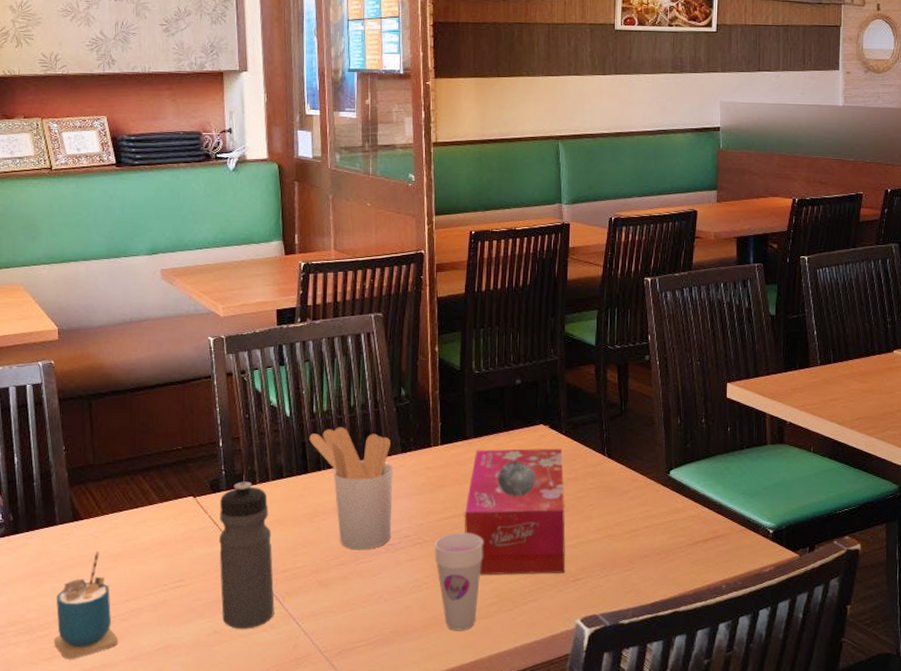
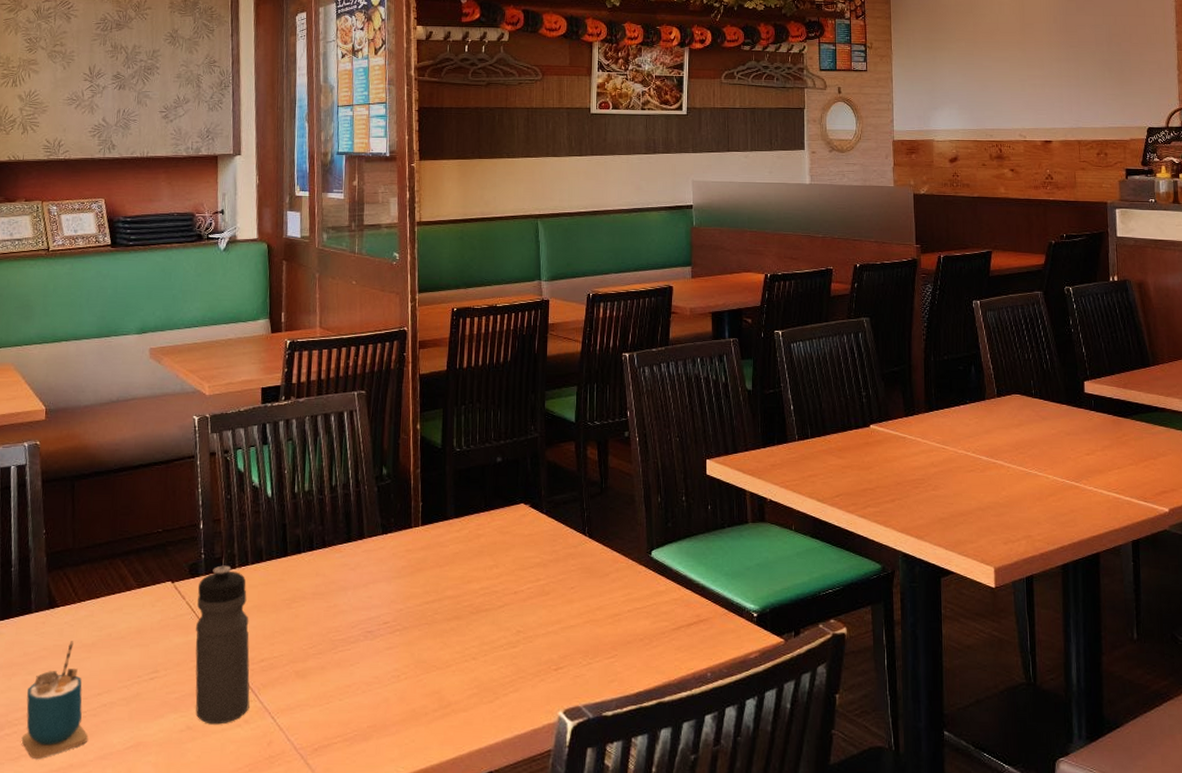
utensil holder: present [309,427,393,549] -> none [290,508,374,637]
cup: present [434,532,483,631] -> none [413,618,464,725]
tissue box: present [464,448,566,575] -> none [444,528,547,664]

